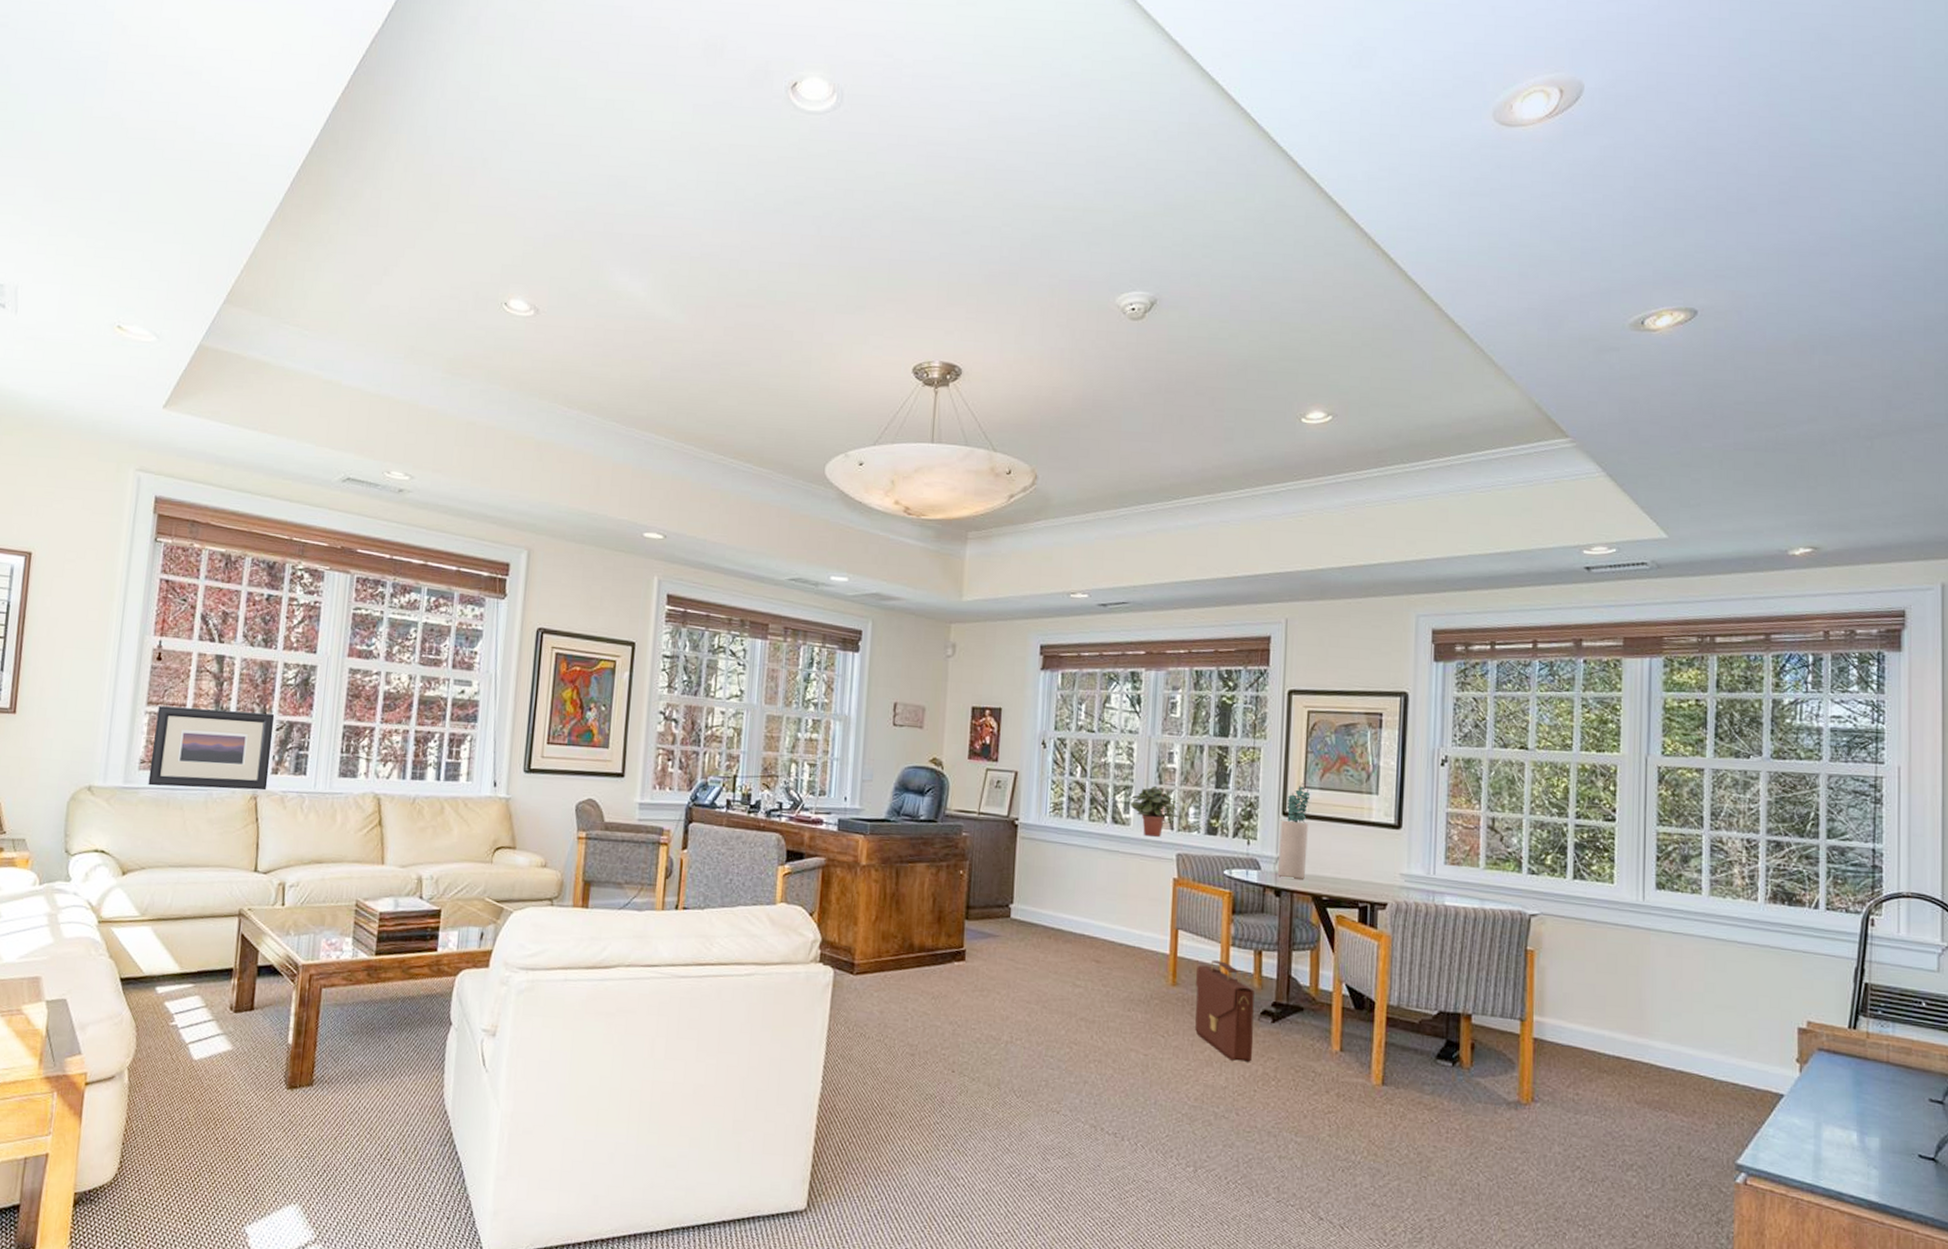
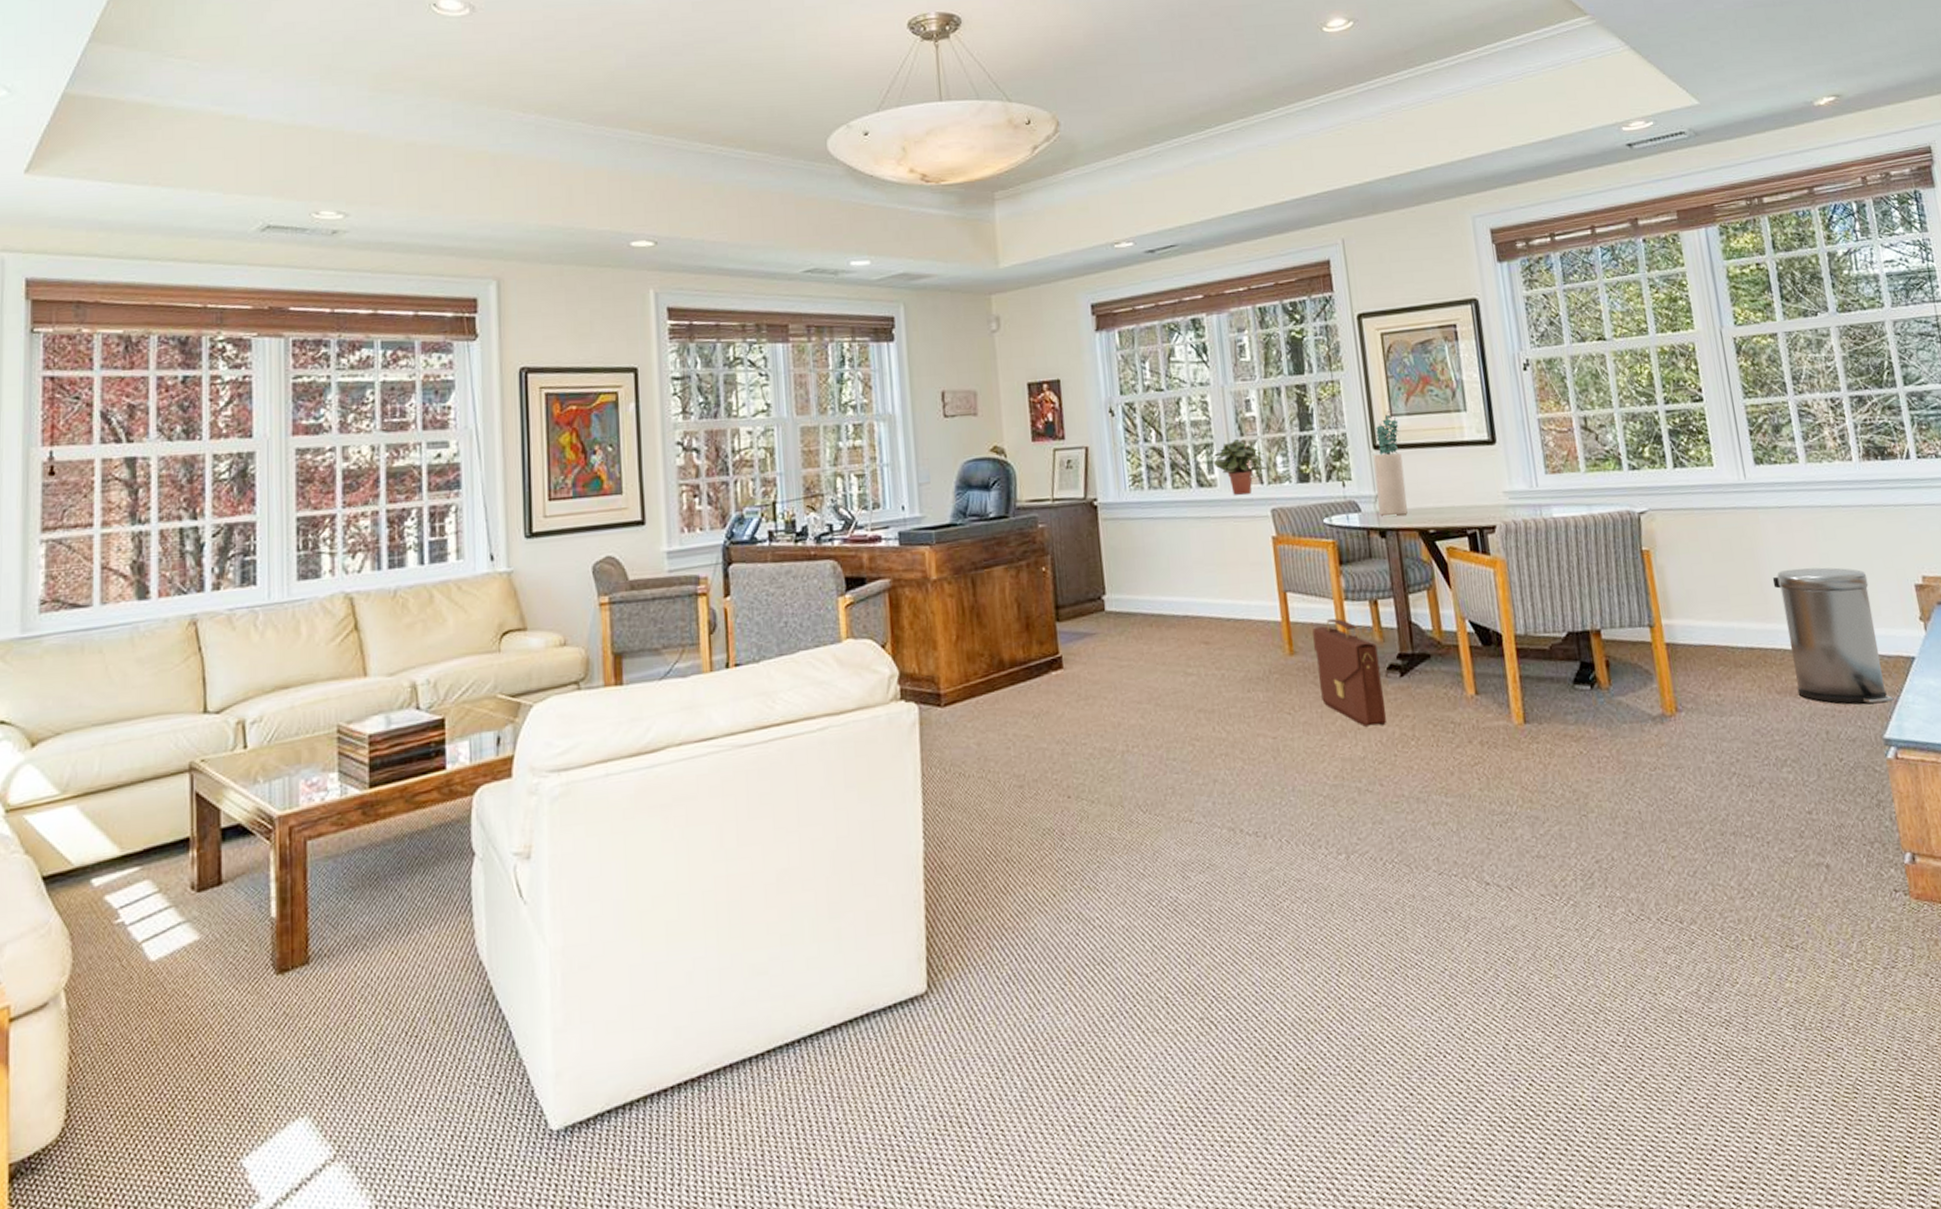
picture frame: present [148,706,275,791] -> none [53,518,209,631]
pedal bin: none [1652,991,1754,1131] -> present [1772,567,1894,706]

